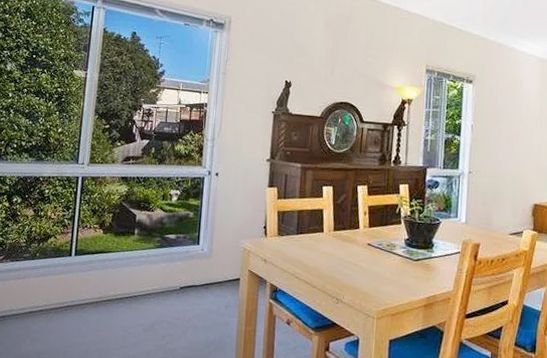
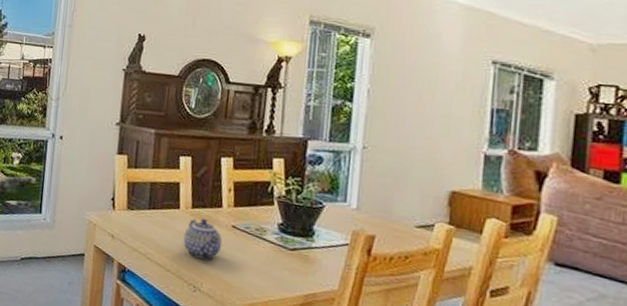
teapot: none [327,238,360,275] -> present [183,218,223,260]

